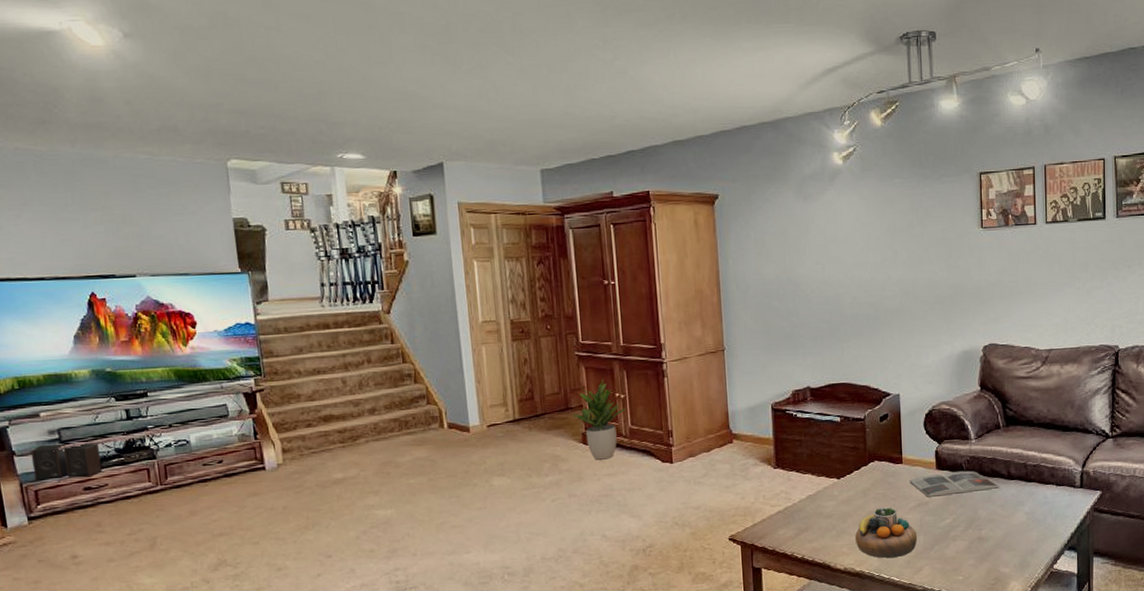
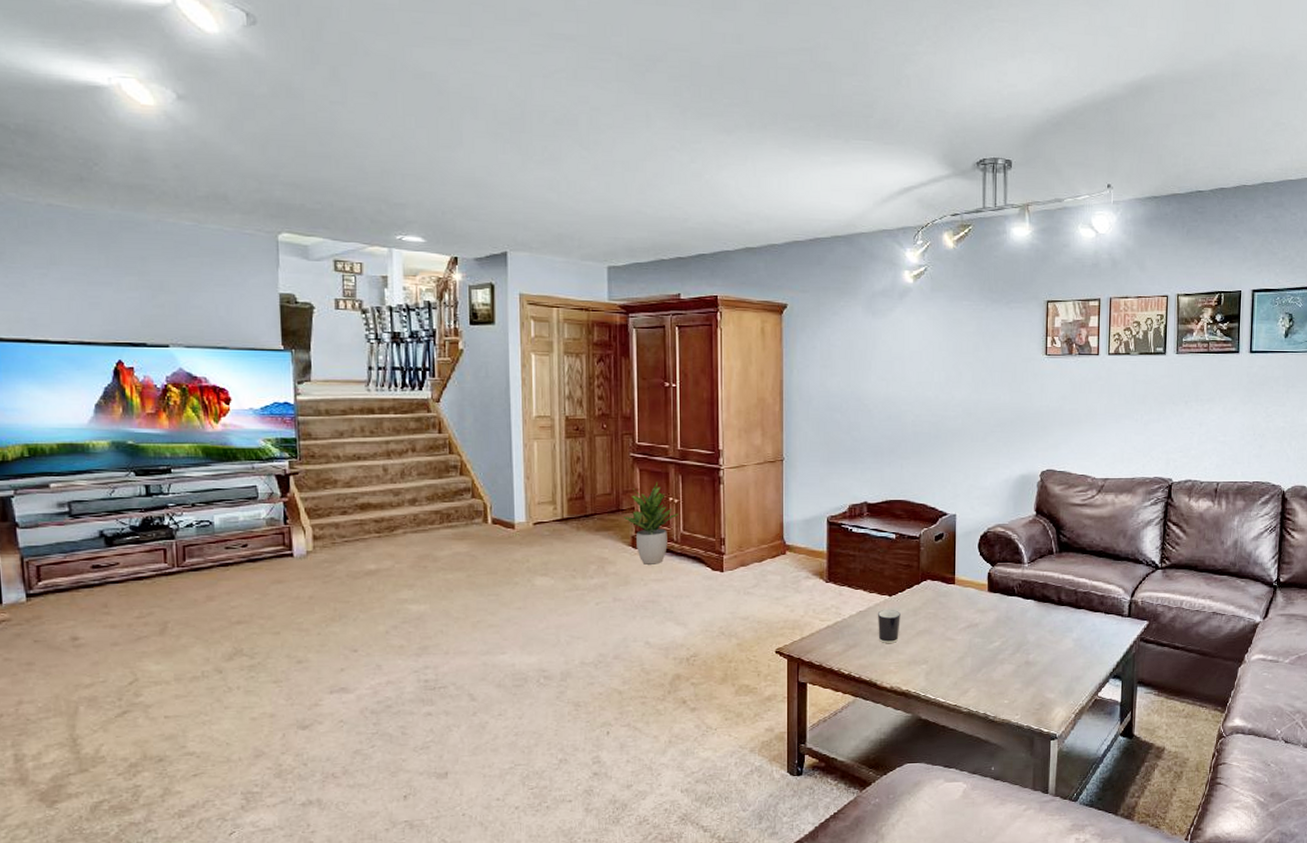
speaker: present [30,442,102,481] -> none [35,517,114,556]
mug: none [826,492,850,526] -> present [877,610,901,643]
decorative bowl: present [855,506,917,558] -> none [904,626,965,678]
magazine: present [909,470,999,497] -> none [961,594,1049,619]

